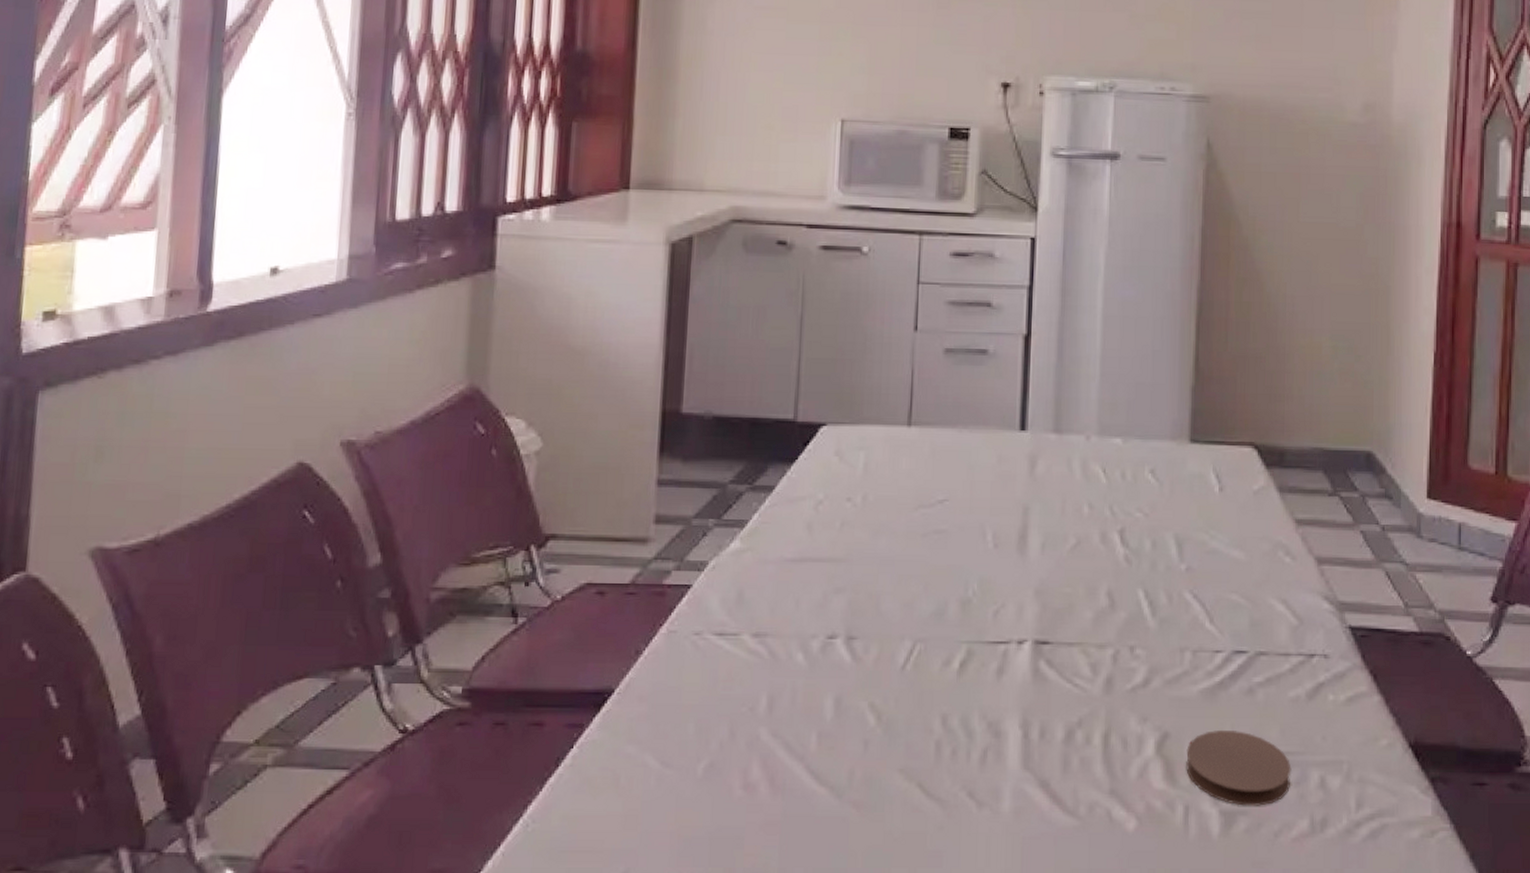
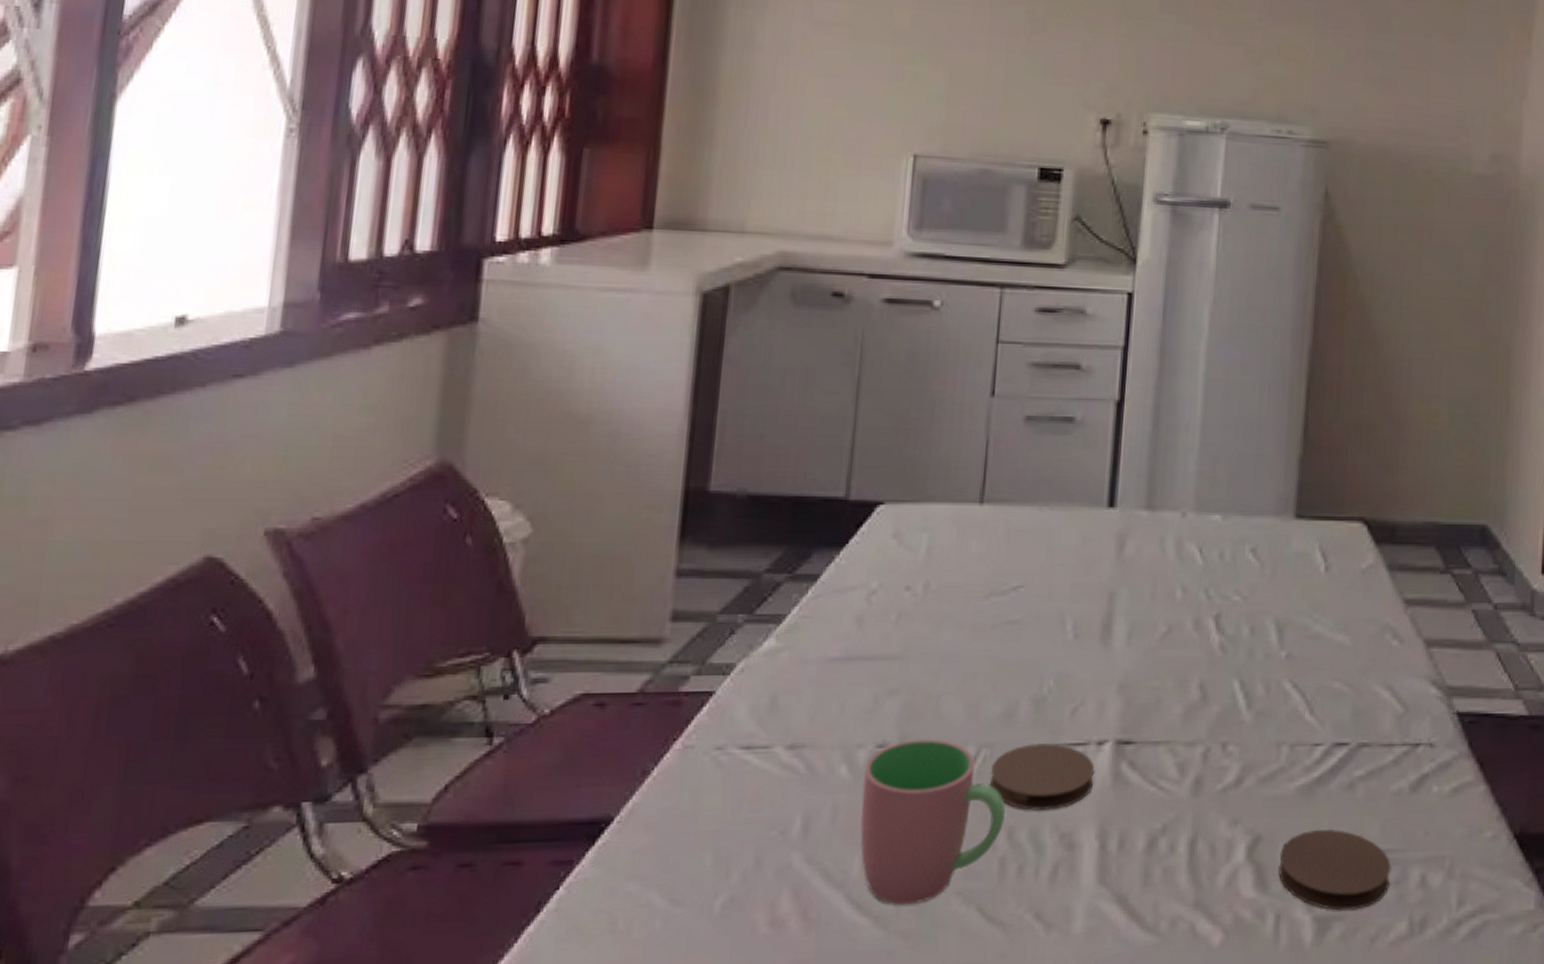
cup: none [816,631,939,778] -> present [860,738,1005,905]
coaster: none [924,639,1017,700] -> present [990,742,1095,811]

